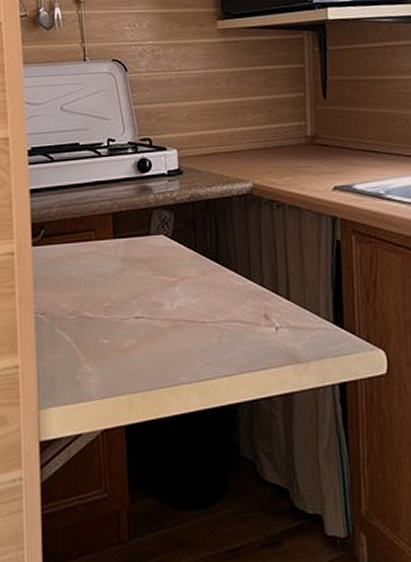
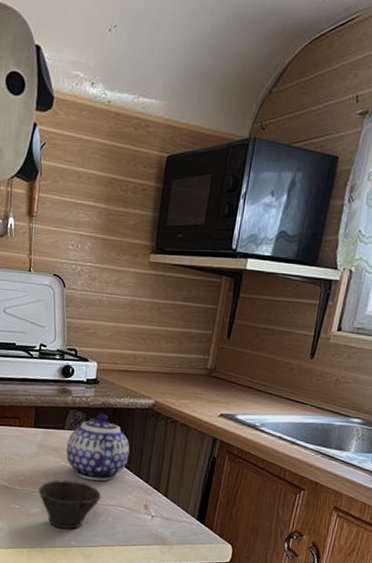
cup: none [130,297,209,361] -> present [38,480,102,529]
teapot: none [156,208,234,294] -> present [66,413,130,482]

